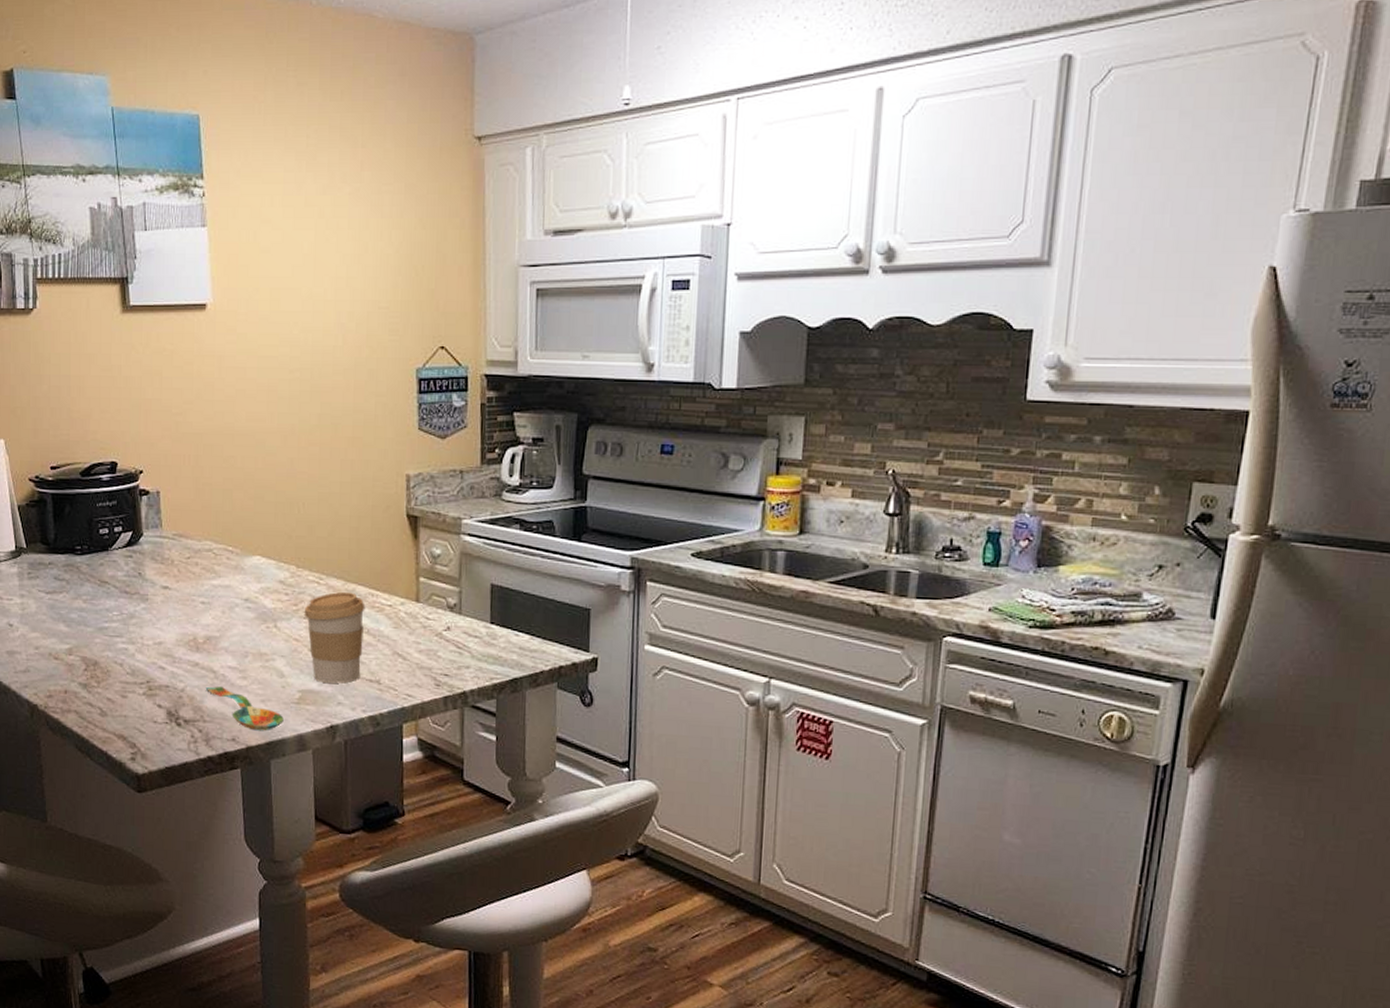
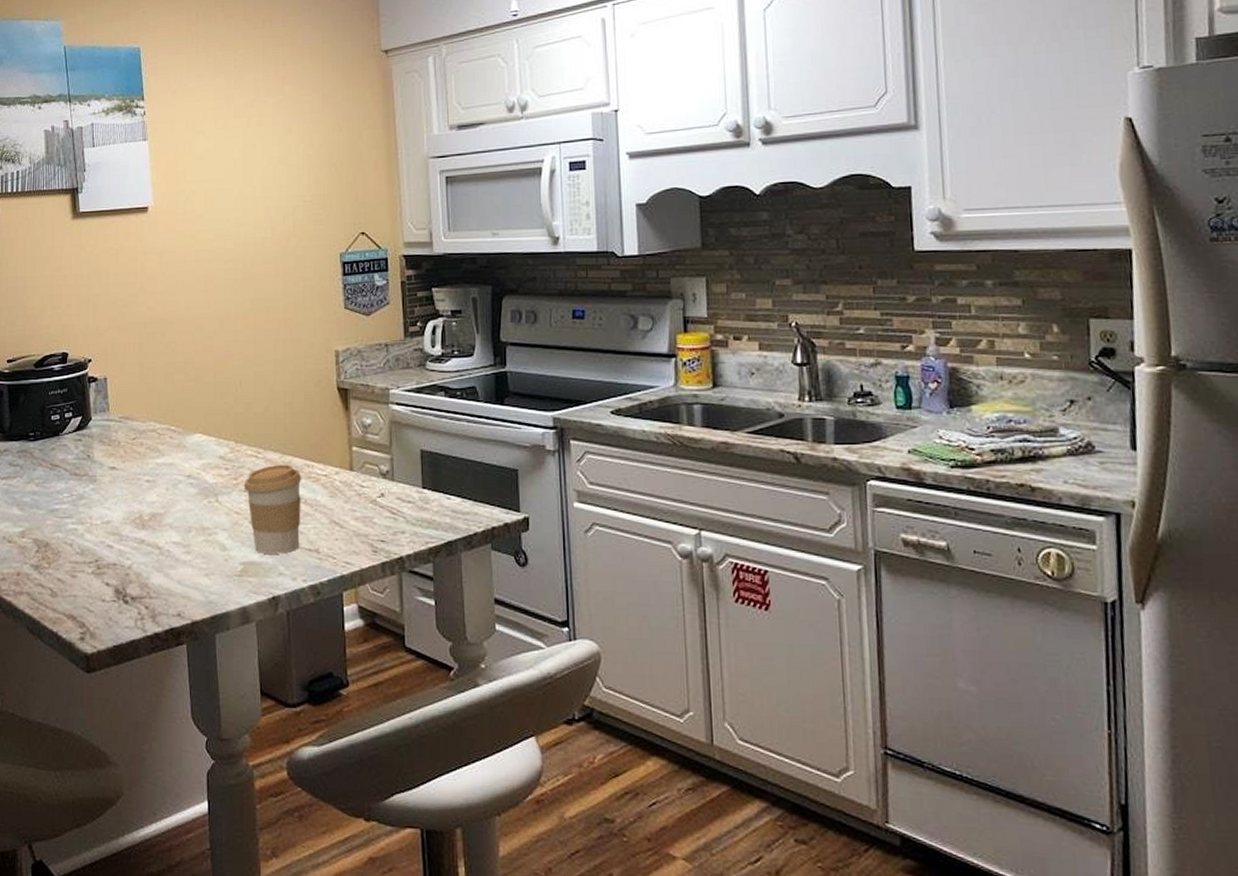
spoon: present [205,686,284,731] -> none [151,561,227,605]

